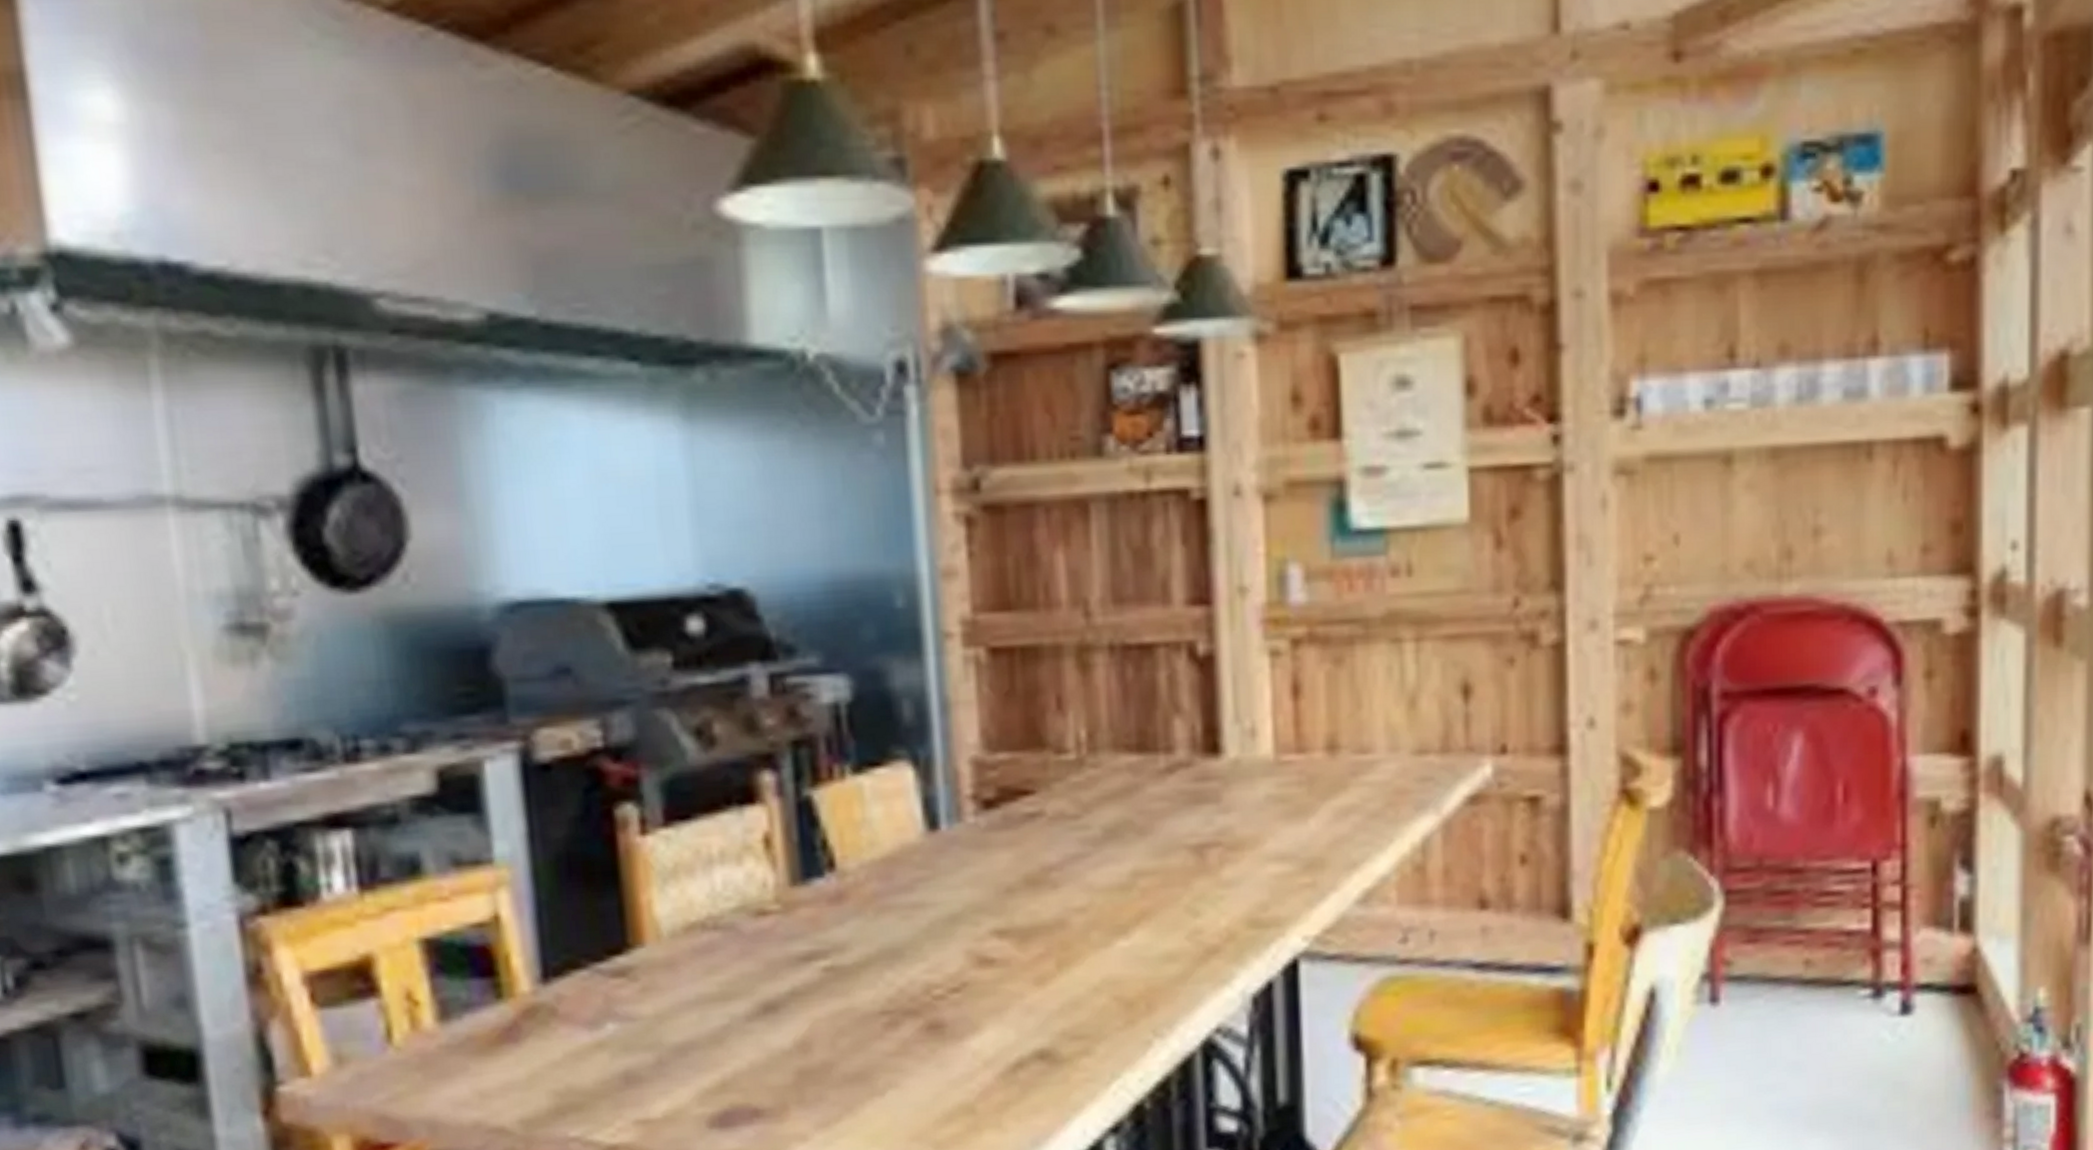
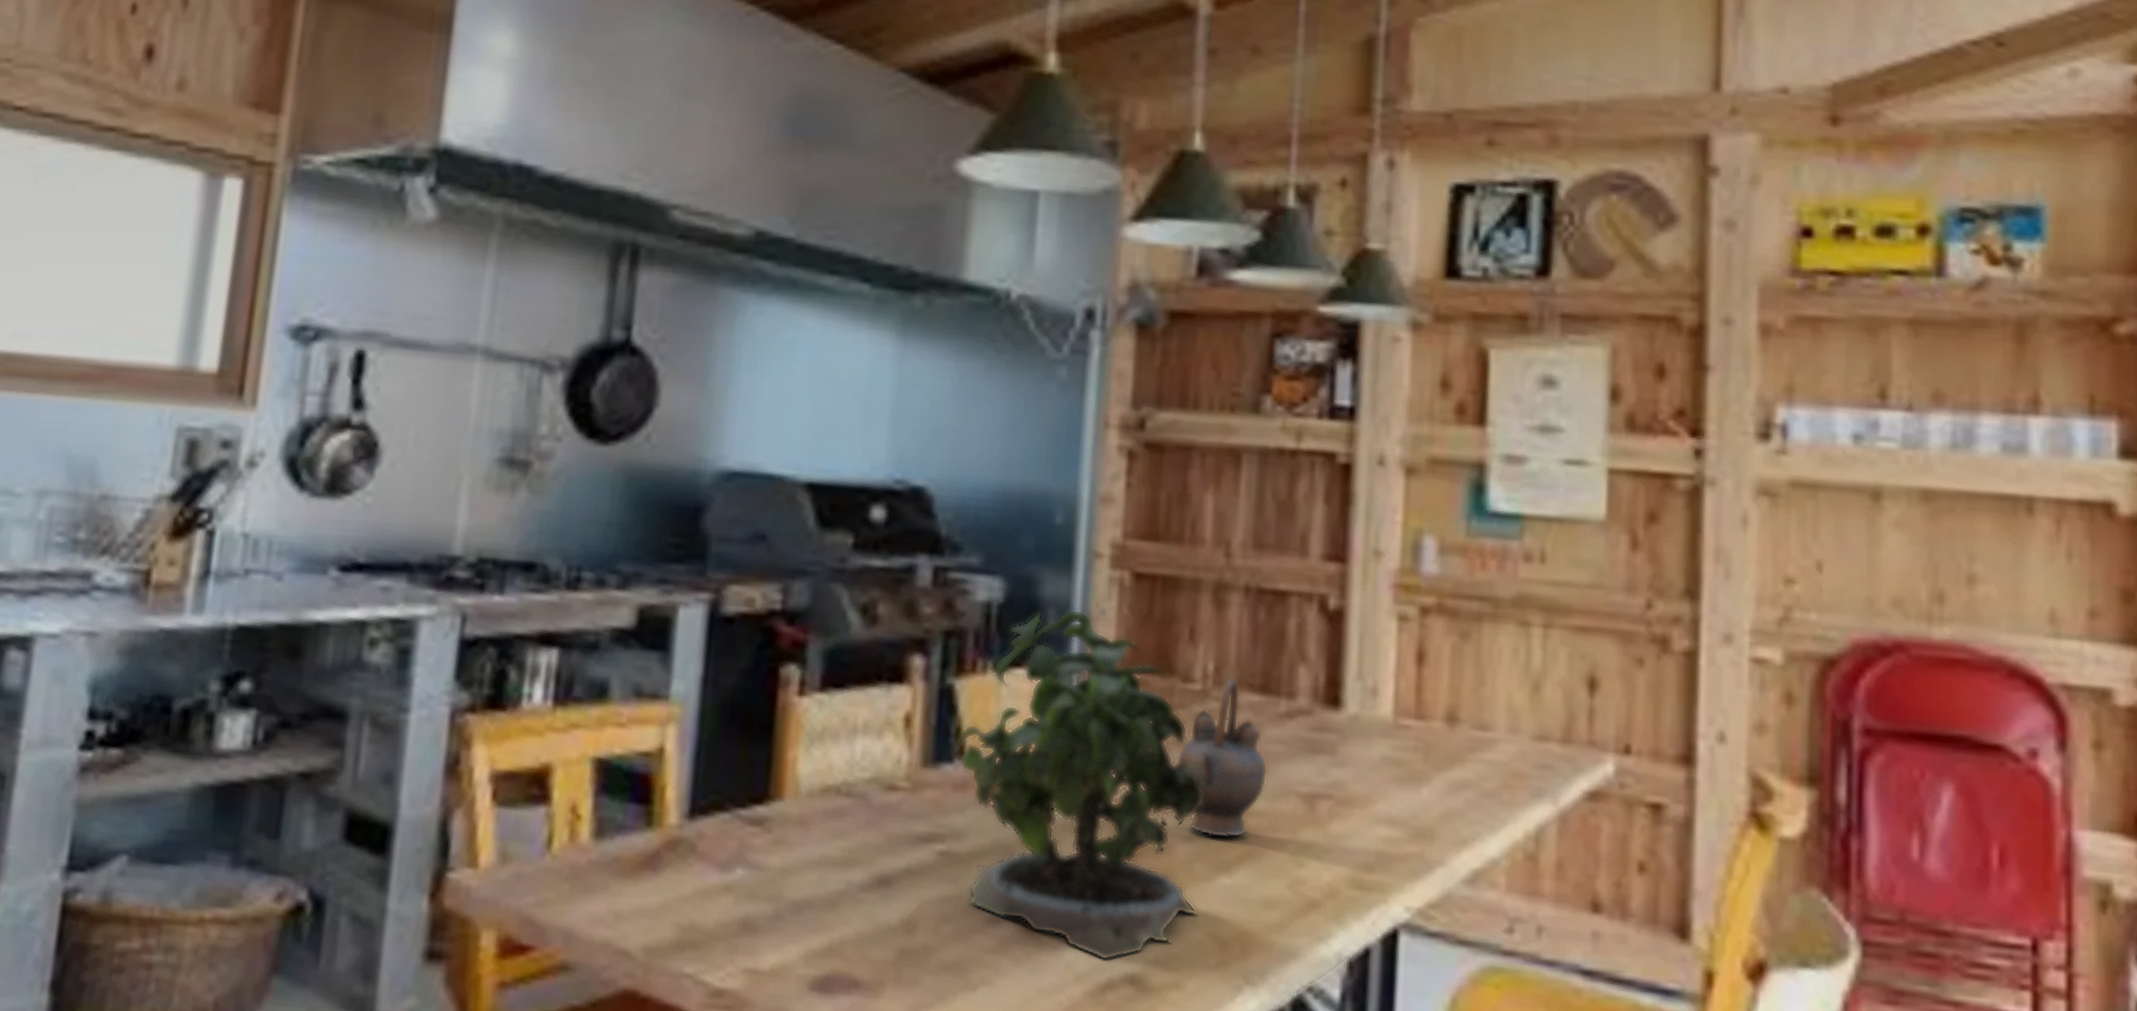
potted plant: none [824,687,1101,1043] -> present [957,604,1205,962]
teapot: none [1058,740,1155,904] -> present [1175,676,1268,839]

